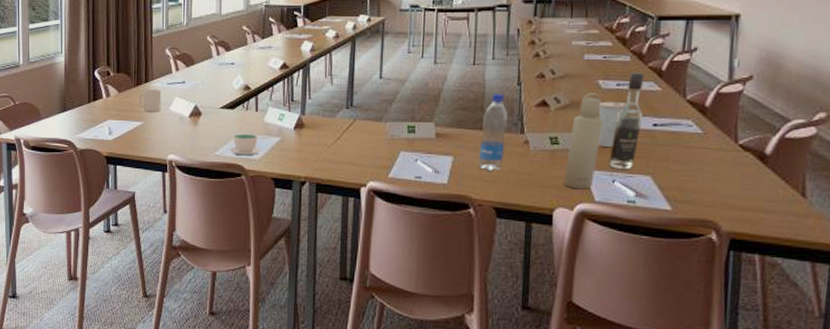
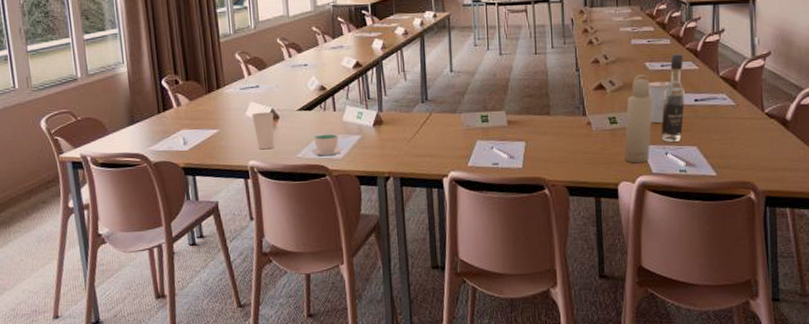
cup: present [139,90,161,113] -> none [212,95,237,120]
cup: none [175,107,196,145] -> present [252,111,274,150]
bottle: present [478,94,509,171] -> none [547,80,571,153]

